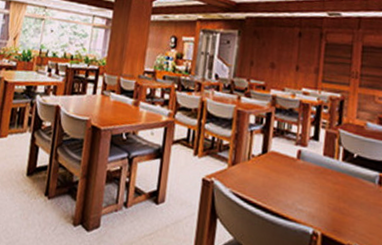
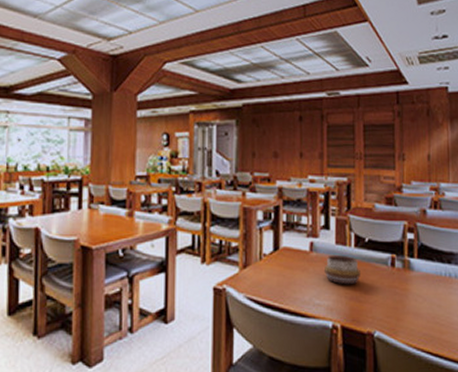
decorative bowl: none [310,165,346,196] -> present [325,255,360,285]

